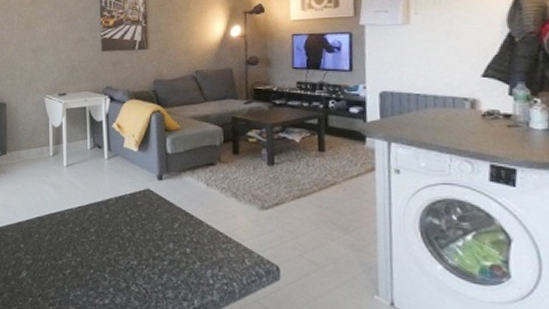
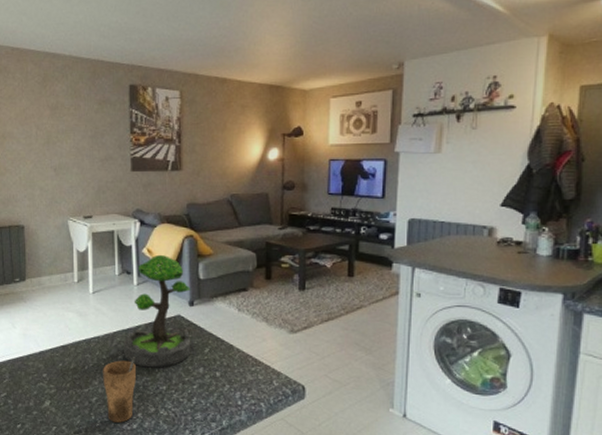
cup: none [76,229,108,297] -> present [103,355,137,423]
plant: none [96,129,161,242] -> present [124,254,191,368]

